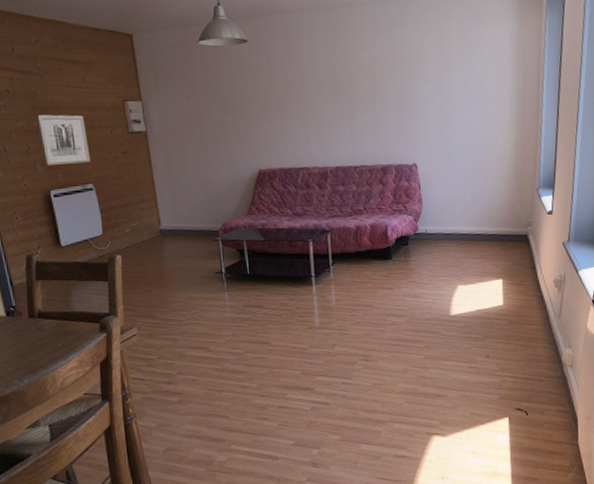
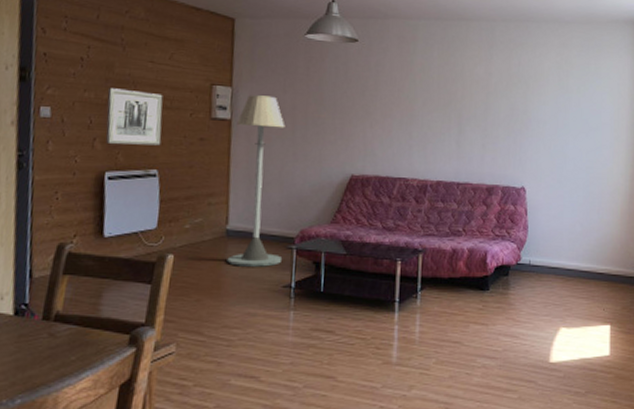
floor lamp: none [151,105,210,260] -> present [227,95,285,267]

